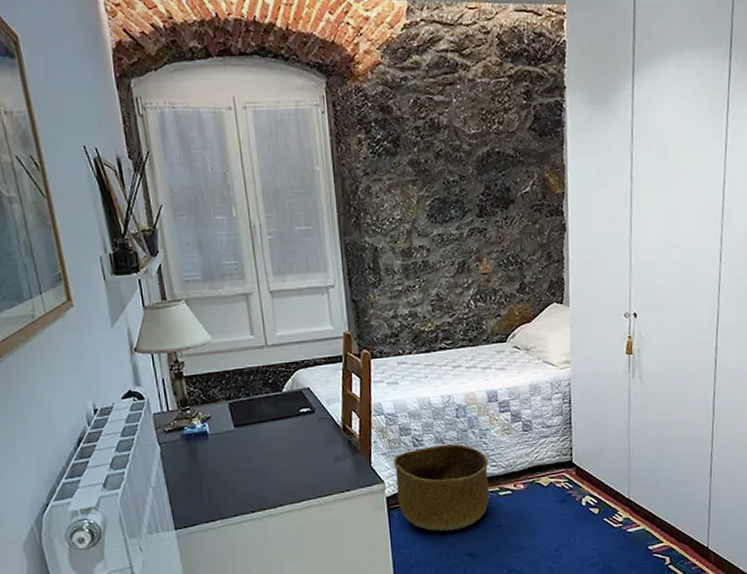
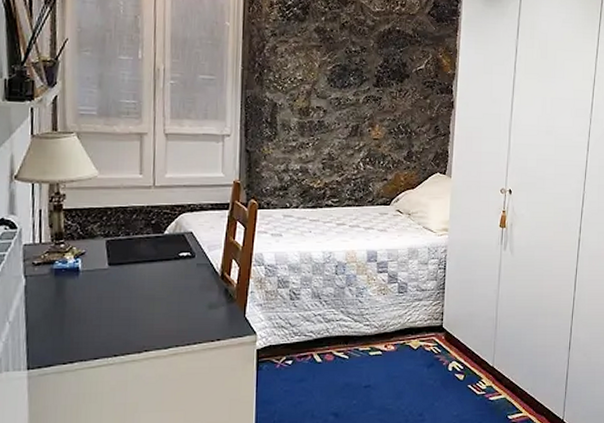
basket: present [393,444,490,532] -> none [268,300,362,389]

